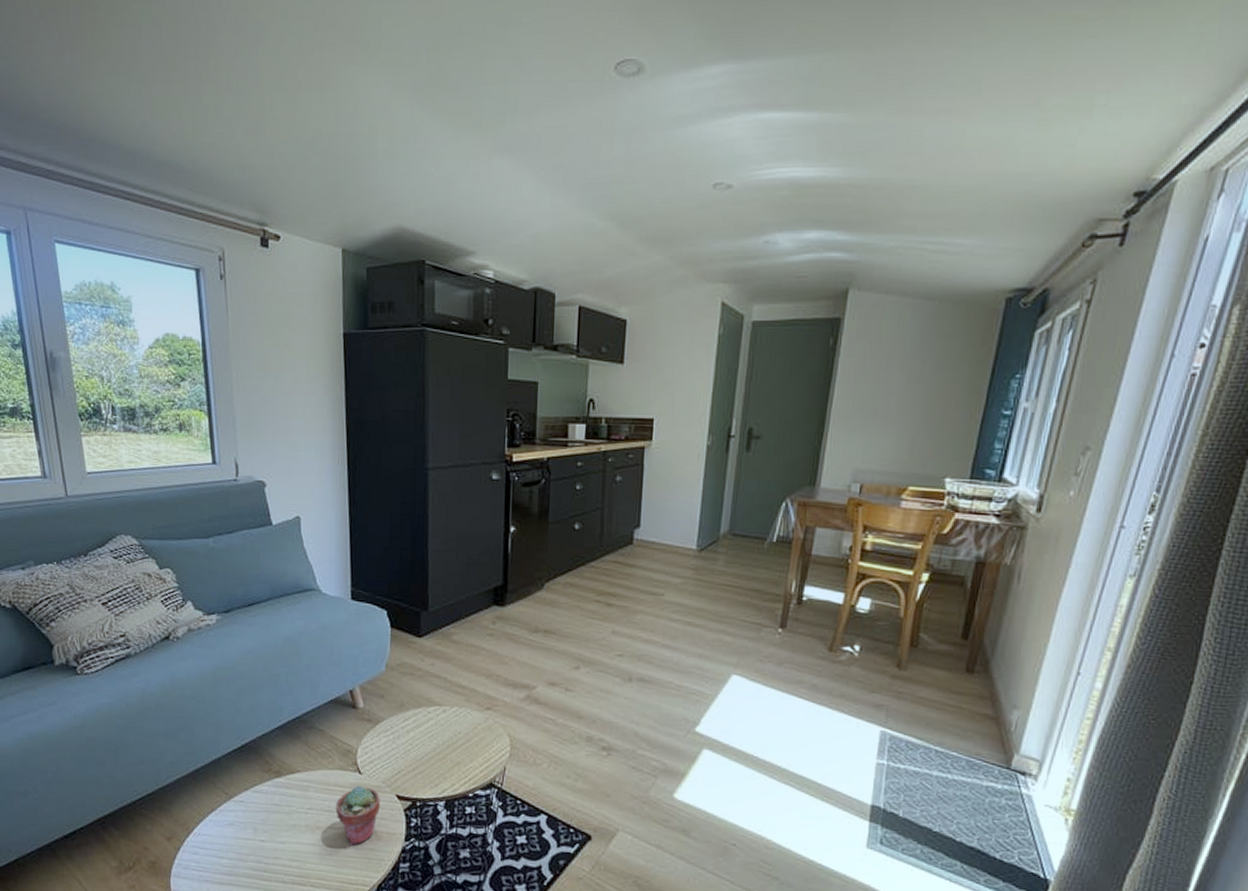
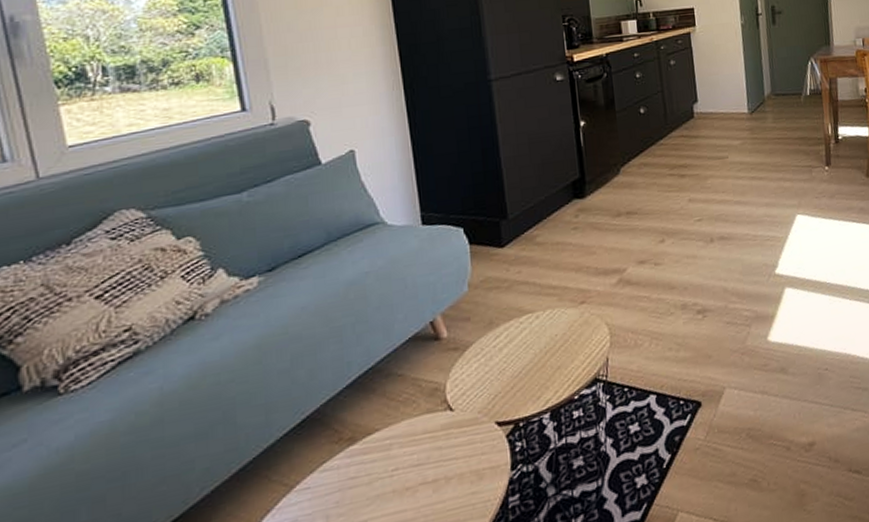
potted succulent: present [336,785,380,846] -> none [426,422,479,496]

